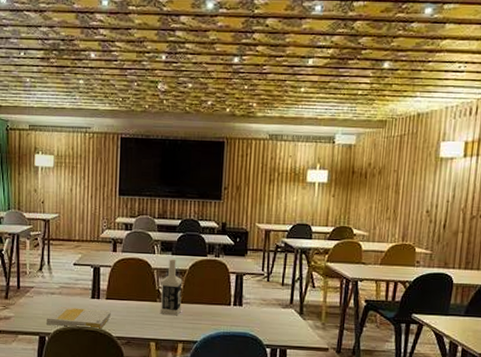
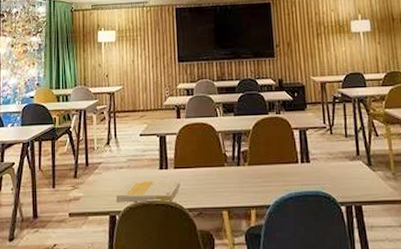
vodka: present [159,258,183,316] -> none [226,120,250,180]

